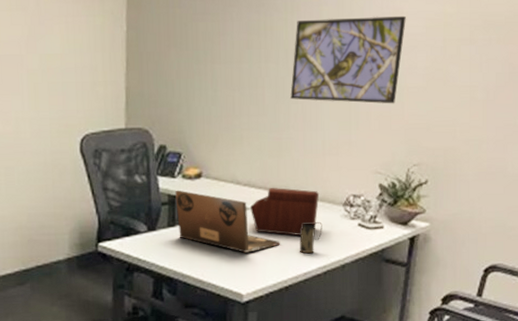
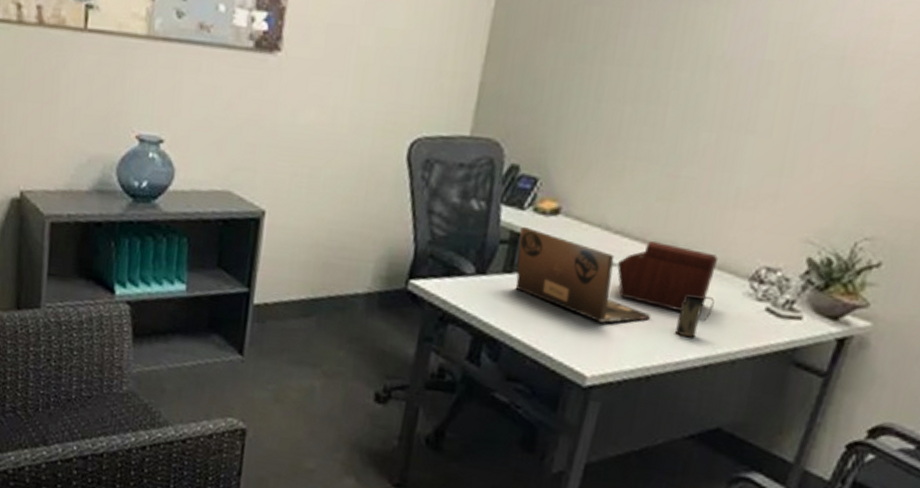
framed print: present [290,15,406,104] -> none [702,16,897,149]

